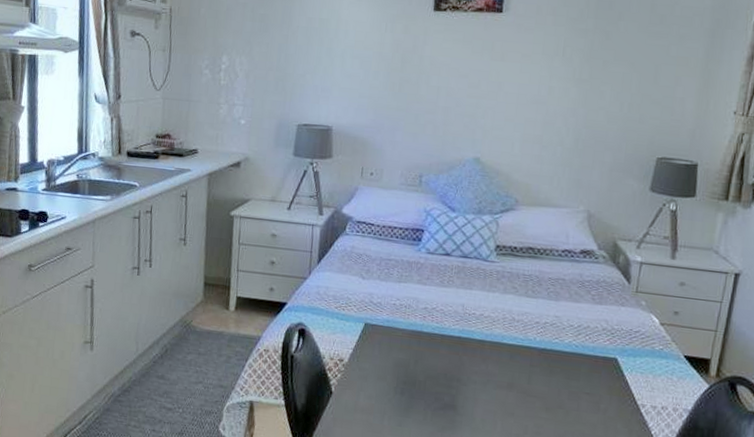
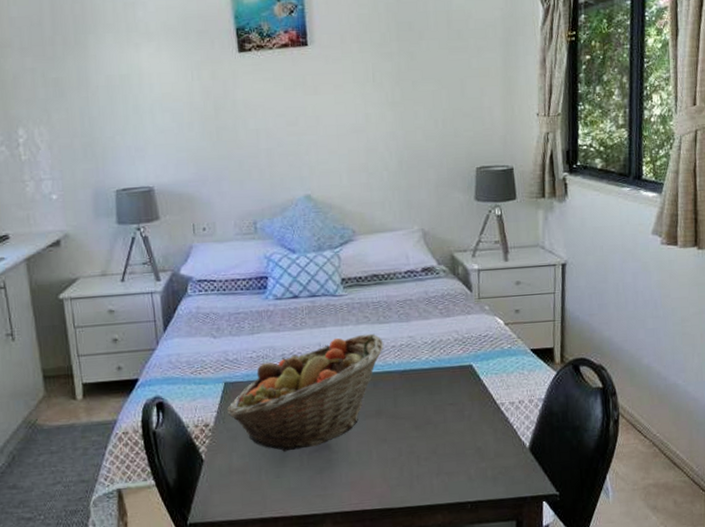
fruit basket: none [363,302,528,404] -> present [227,333,384,452]

